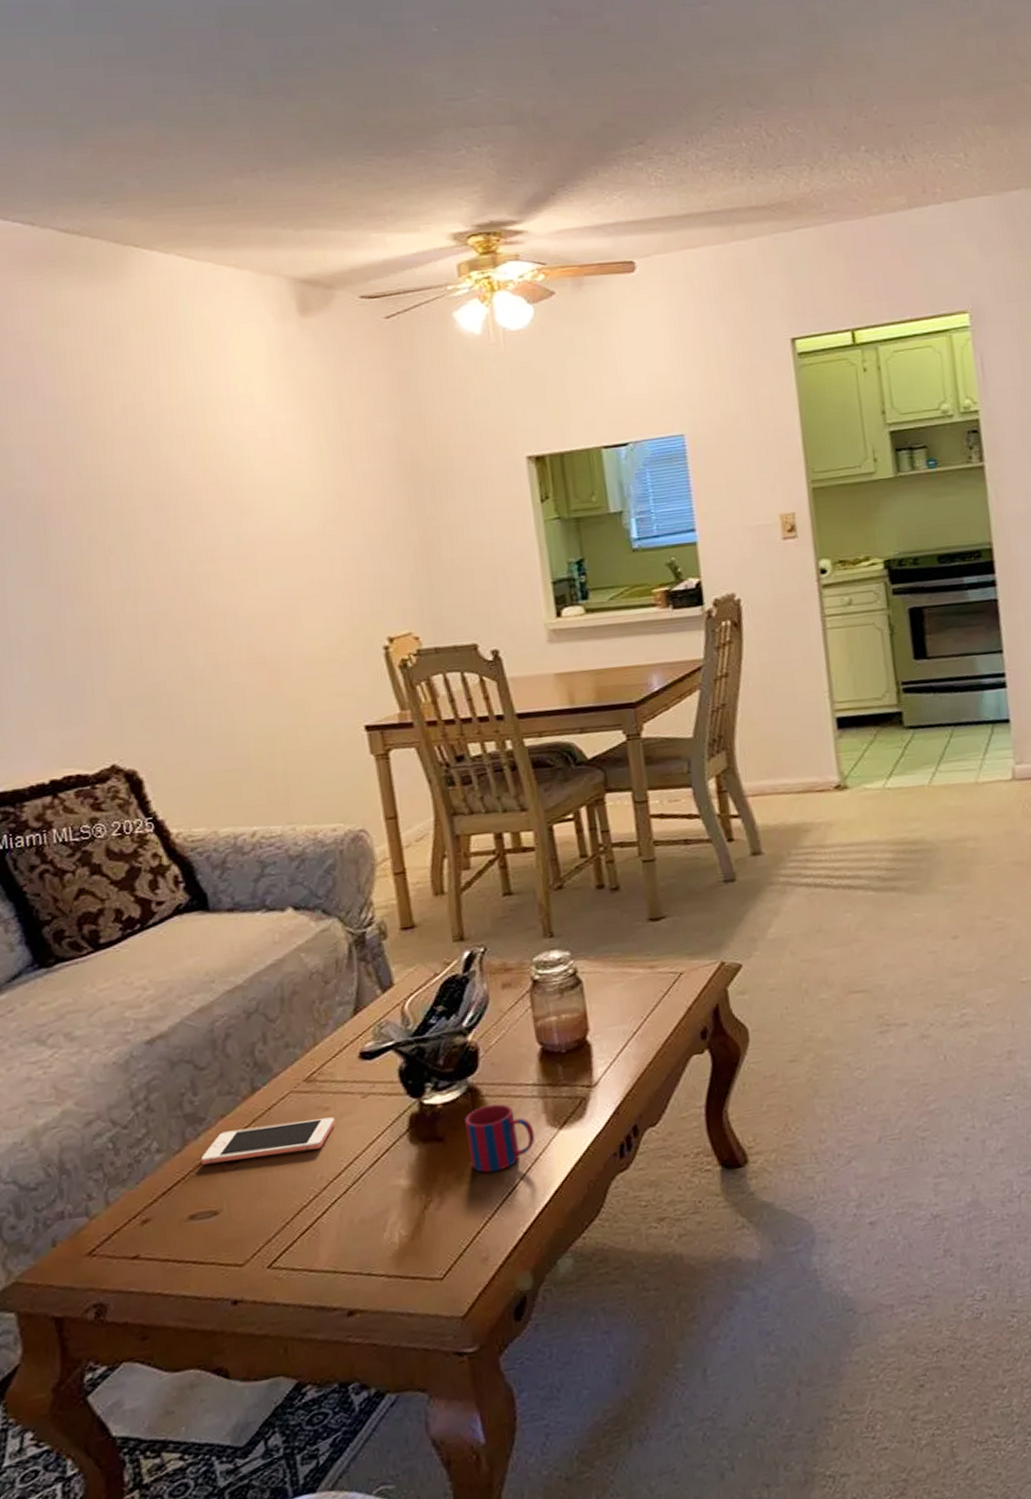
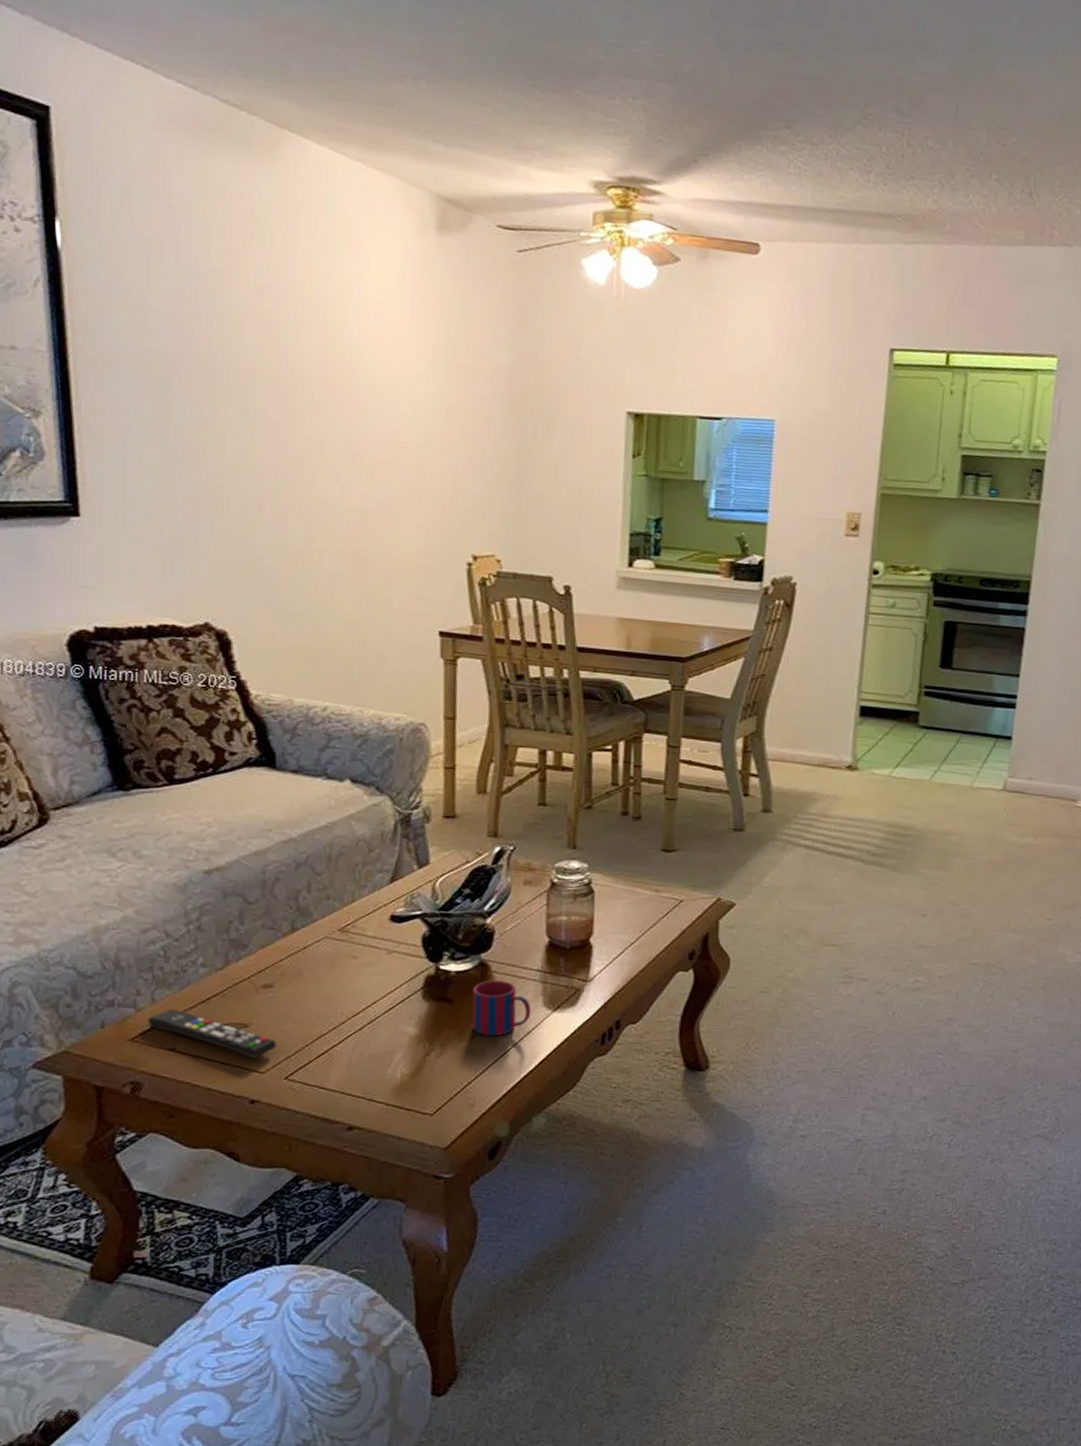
remote control: none [103,1208,253,1250] -> present [147,1009,277,1058]
cell phone: present [200,1117,335,1165] -> none [239,960,361,989]

